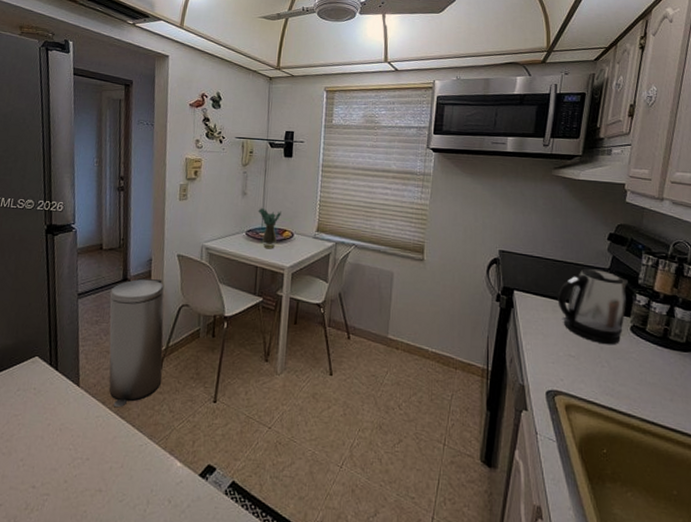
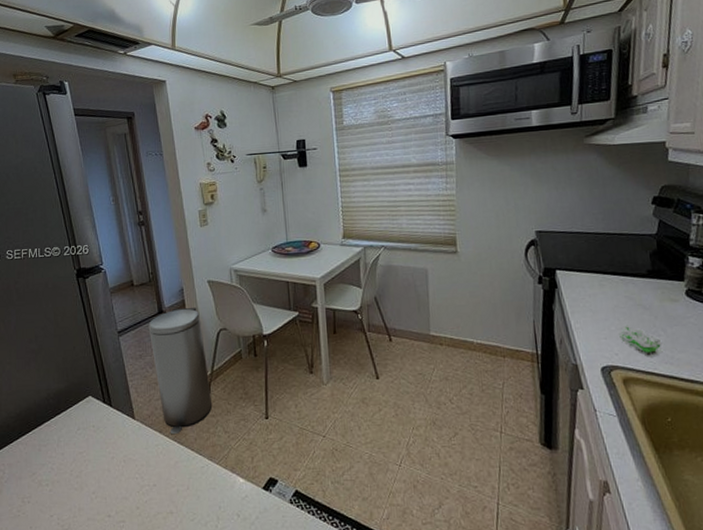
vase: present [258,207,281,249] -> none [280,221,305,263]
kettle: present [557,268,628,345] -> none [603,236,679,313]
sponge: none [566,352,606,387] -> present [619,325,665,357]

